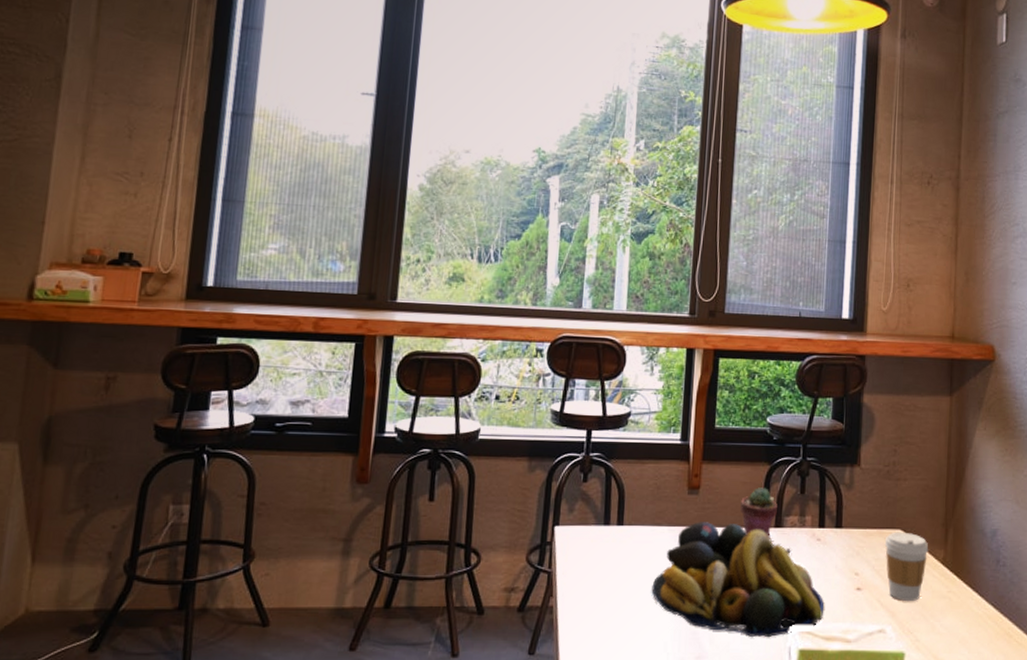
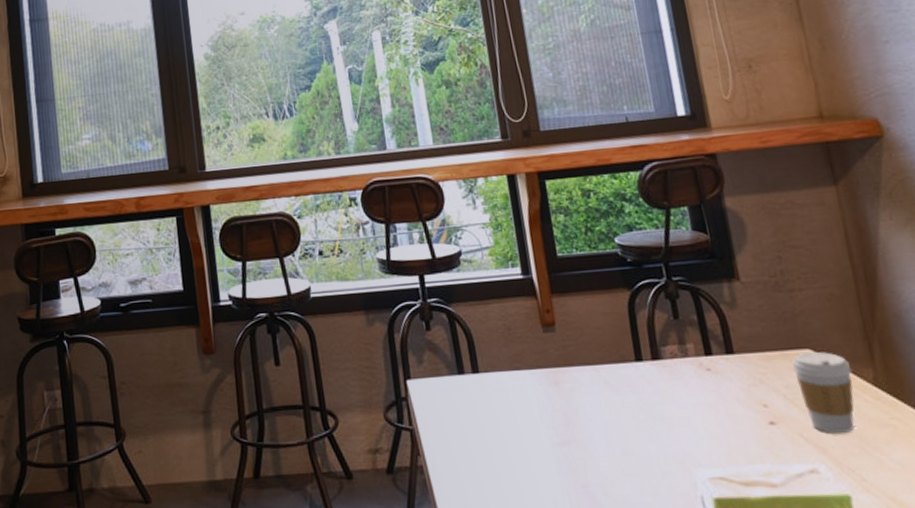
fruit bowl: present [651,522,824,638] -> none [525,360,735,487]
potted succulent: present [739,487,779,538] -> none [605,316,651,373]

